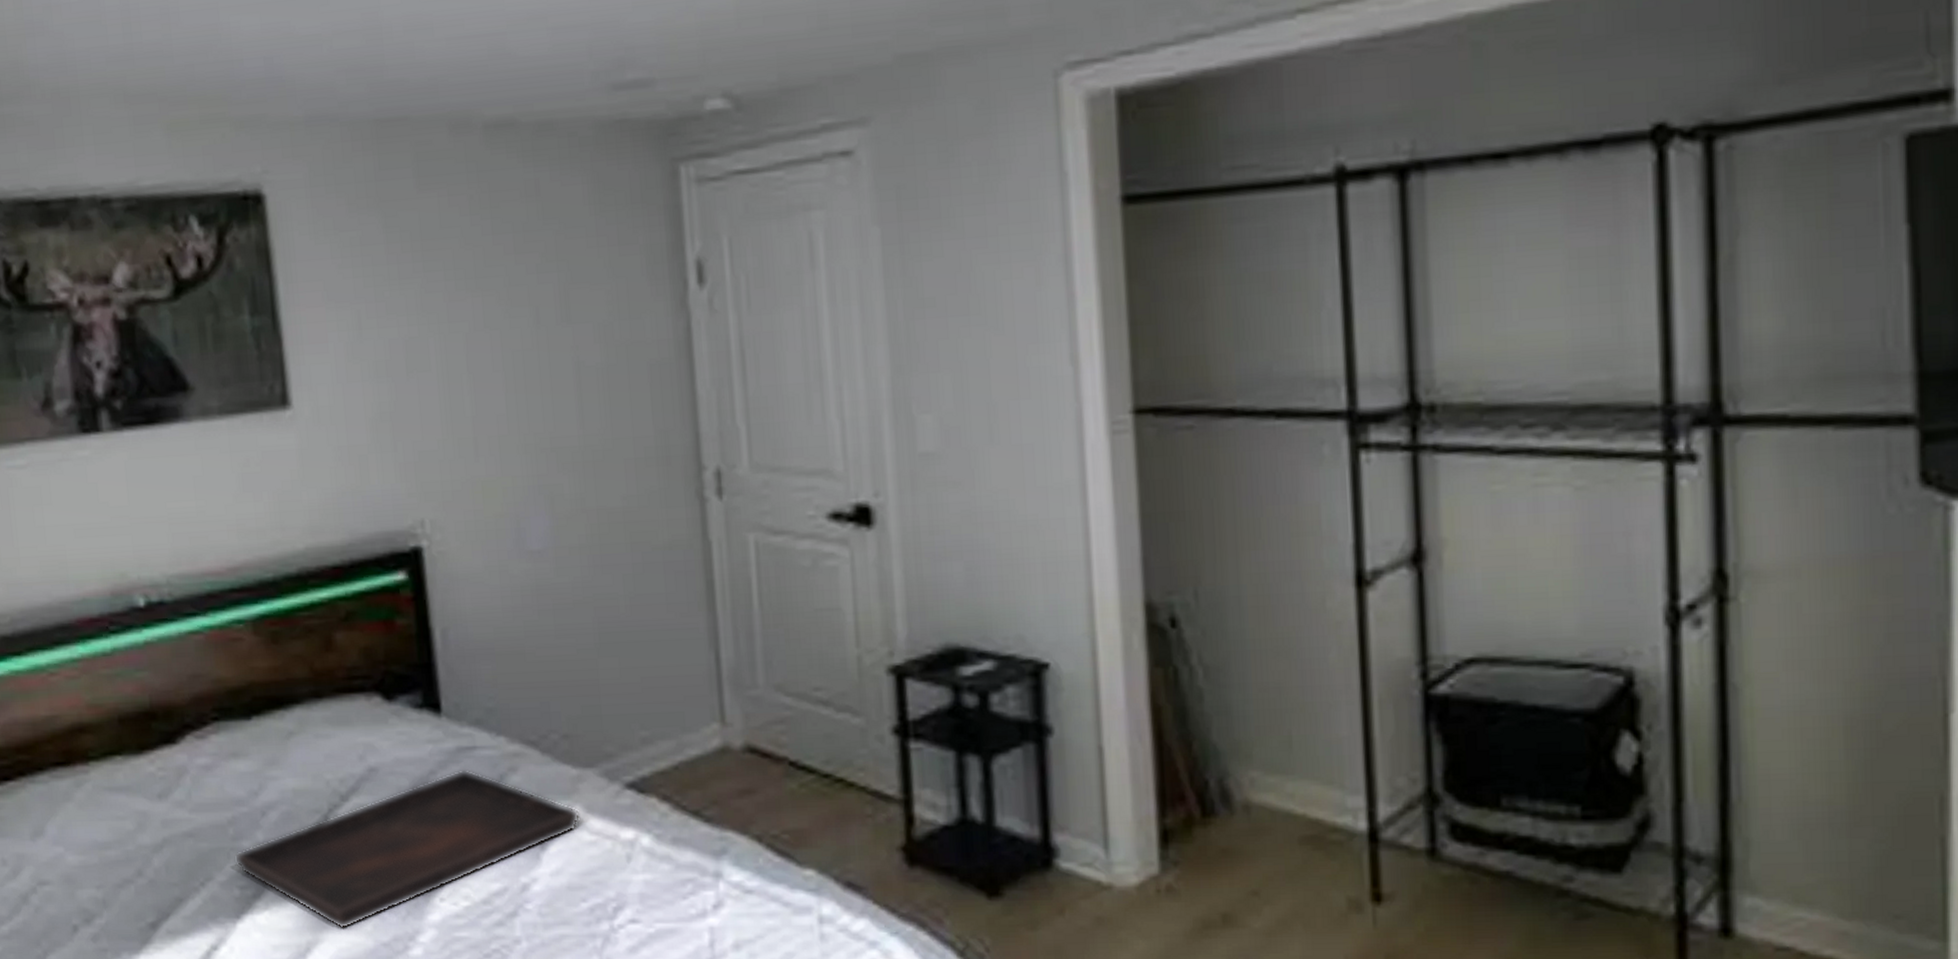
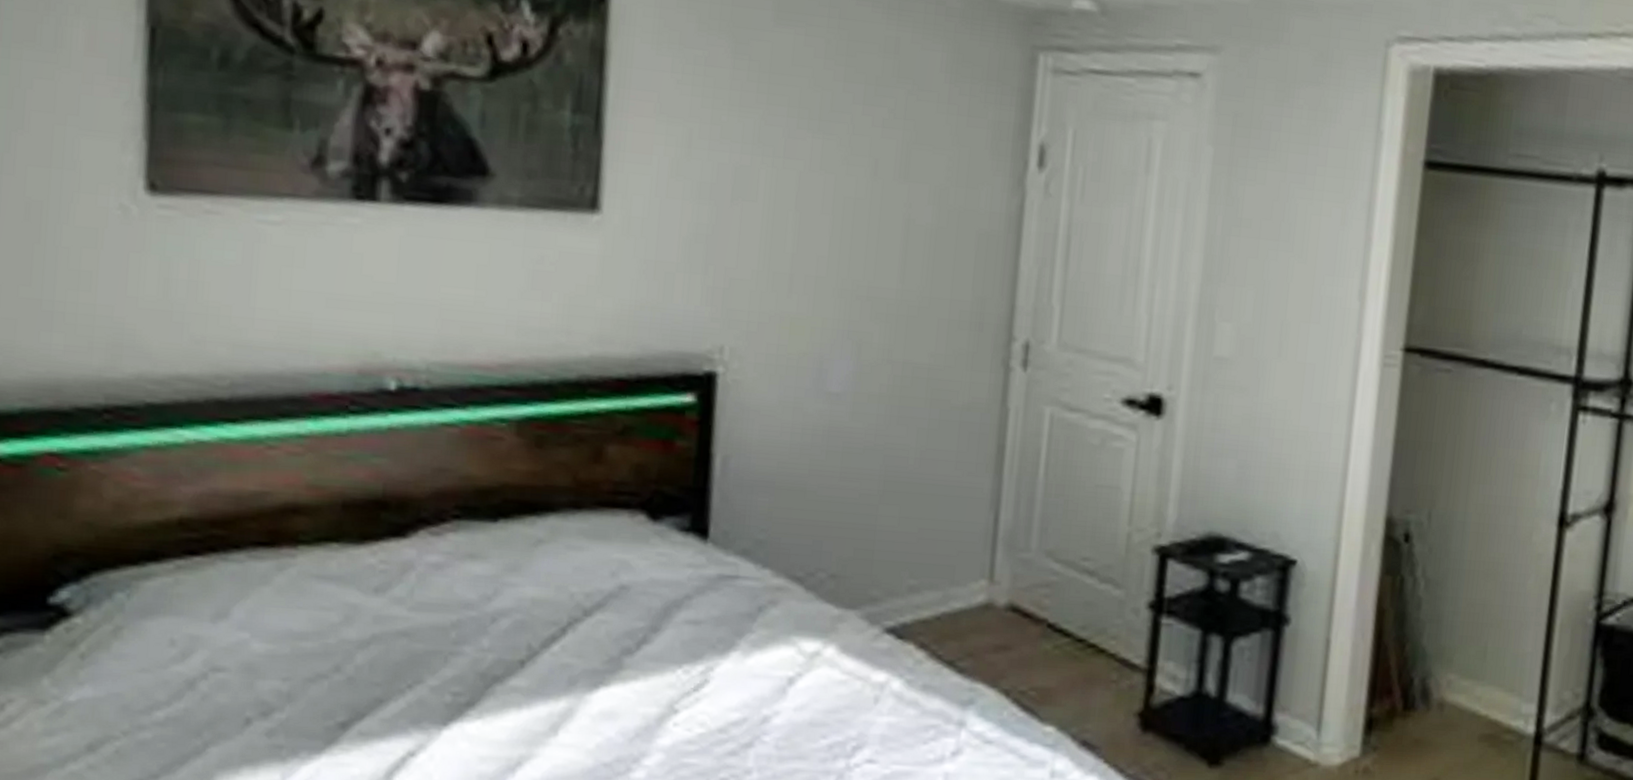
serving tray: present [234,768,581,929] -> none [451,596,835,746]

